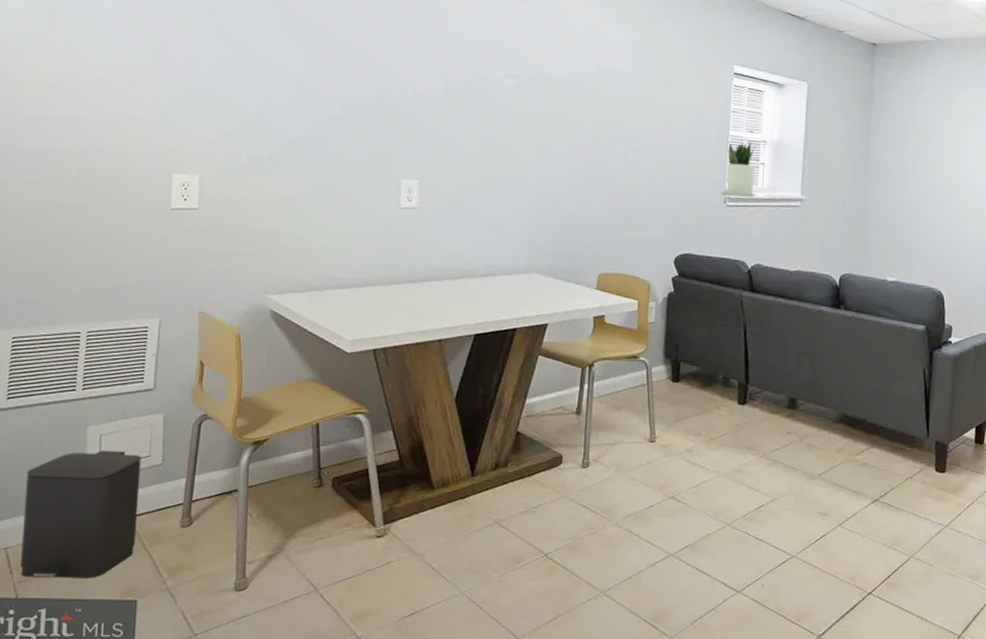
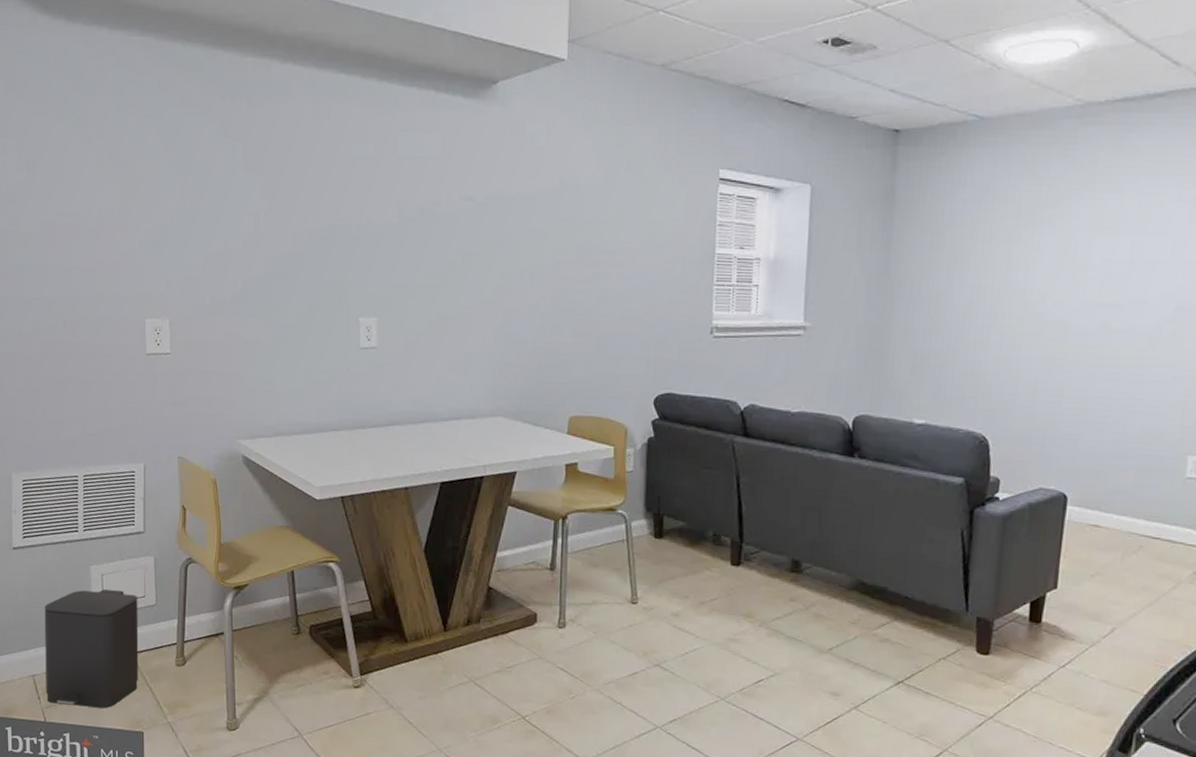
planter: present [720,141,756,197] -> none [705,260,749,326]

